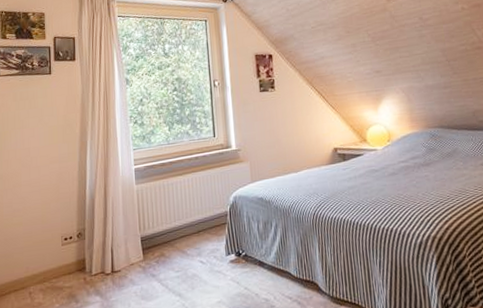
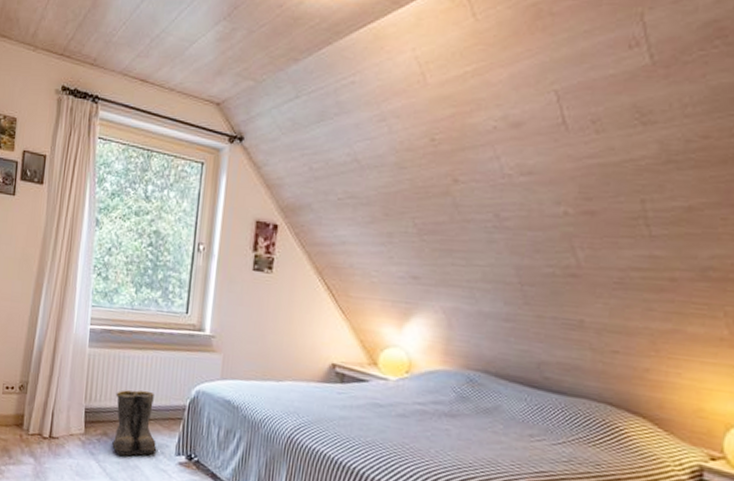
boots: none [166,208,210,270] -> present [112,390,157,456]

